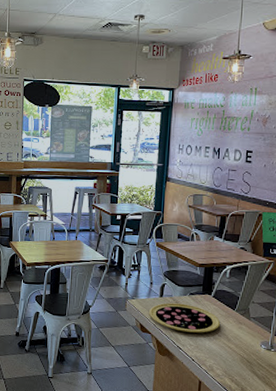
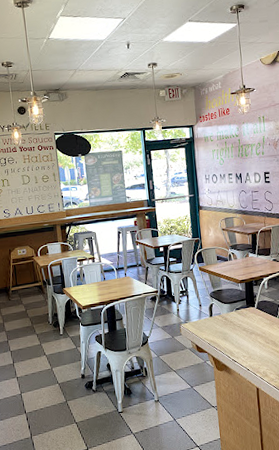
pizza: present [149,303,221,333] -> none [202,319,267,346]

